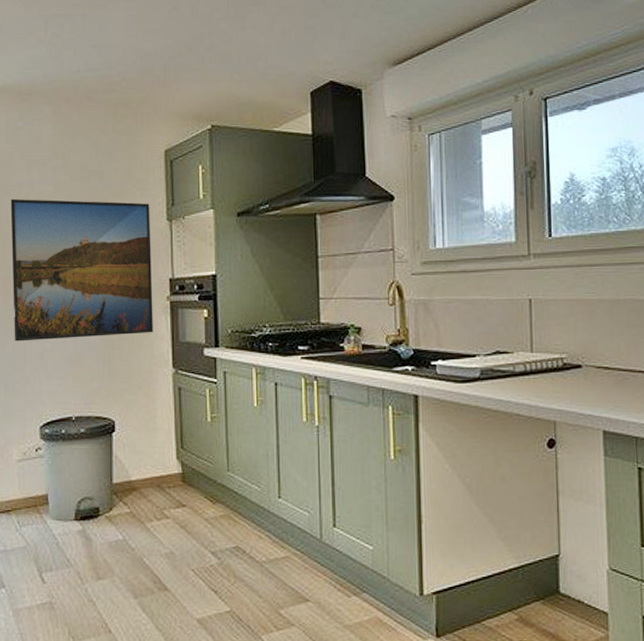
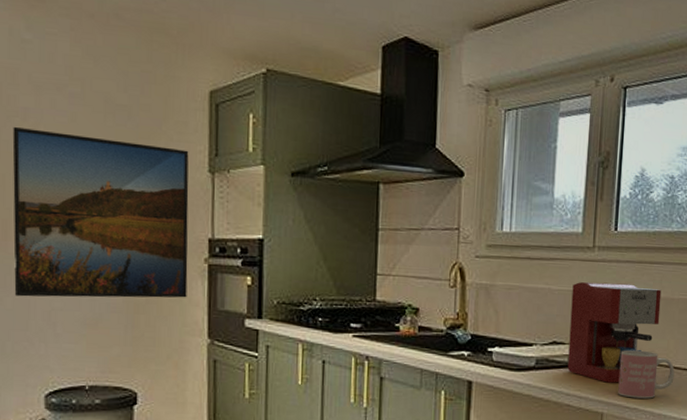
coffee maker: none [511,288,607,390] -> present [567,282,662,383]
mug: none [568,354,629,404] -> present [618,349,675,399]

